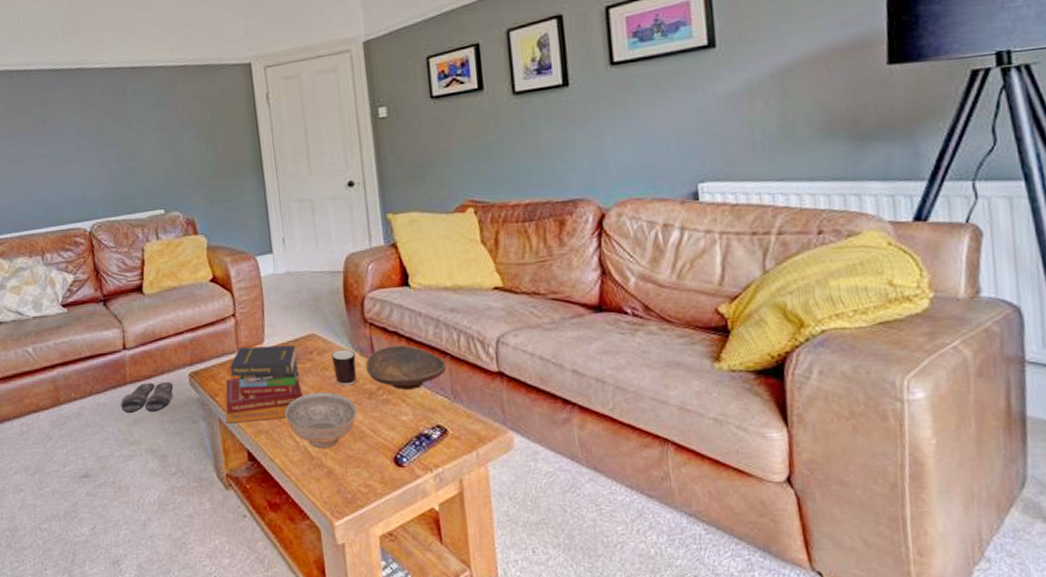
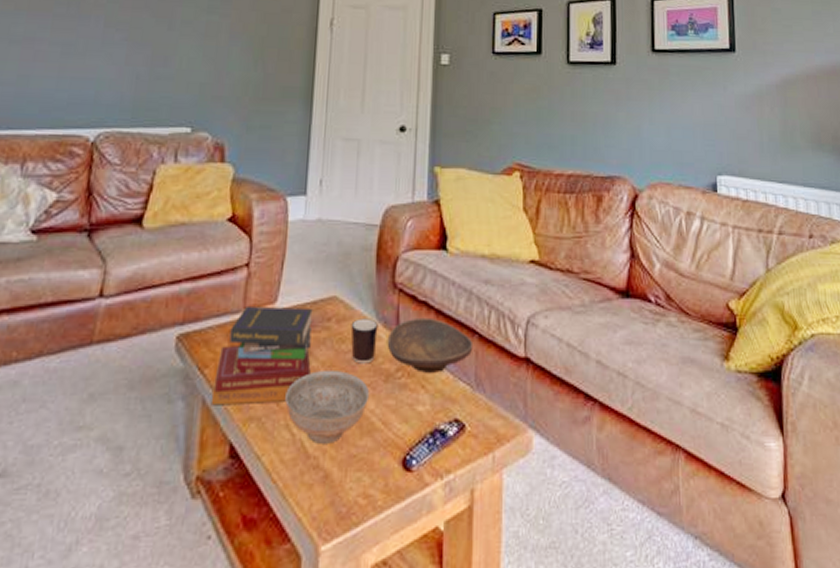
slippers: present [121,381,173,413] -> none [77,344,154,384]

